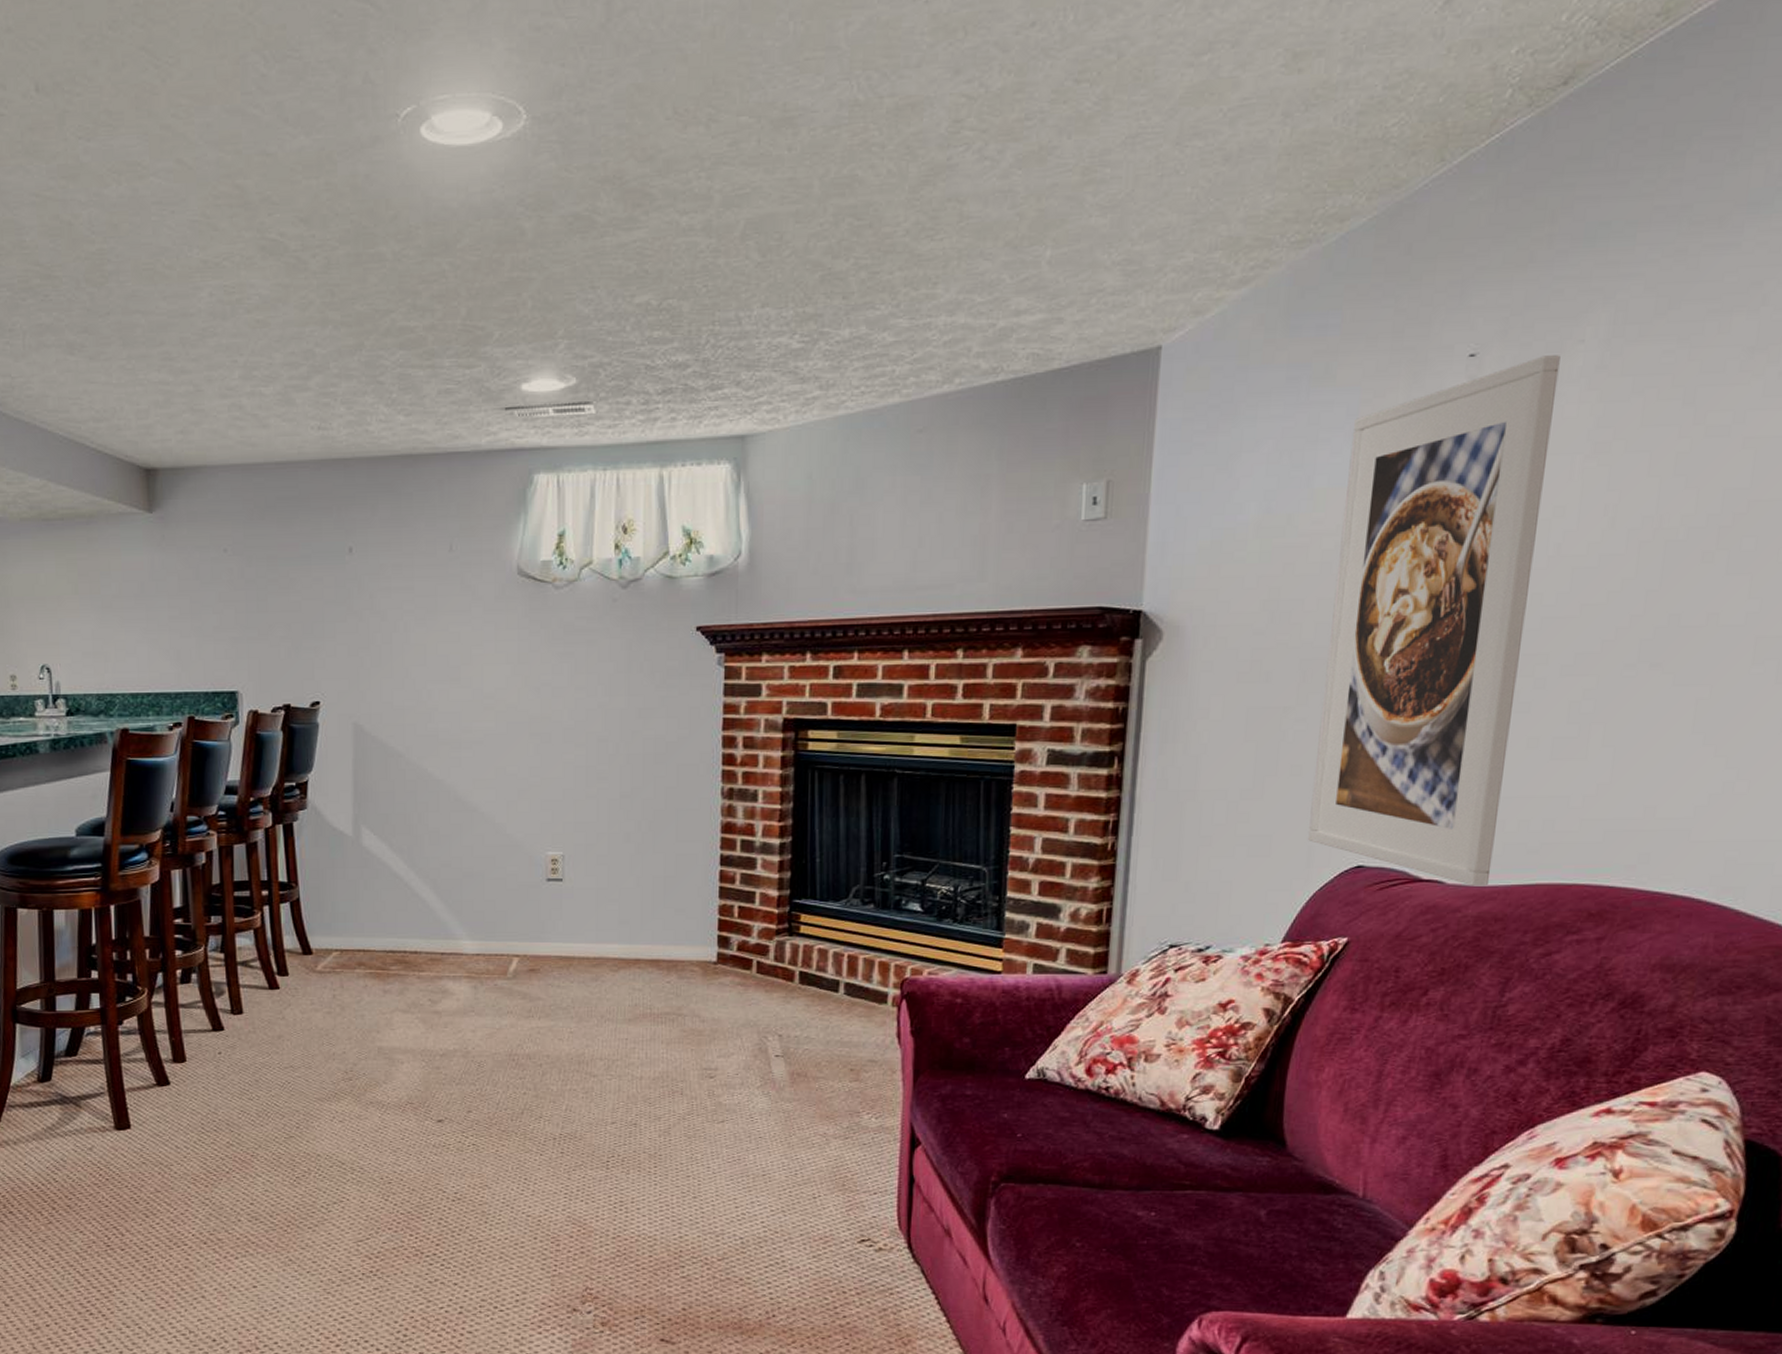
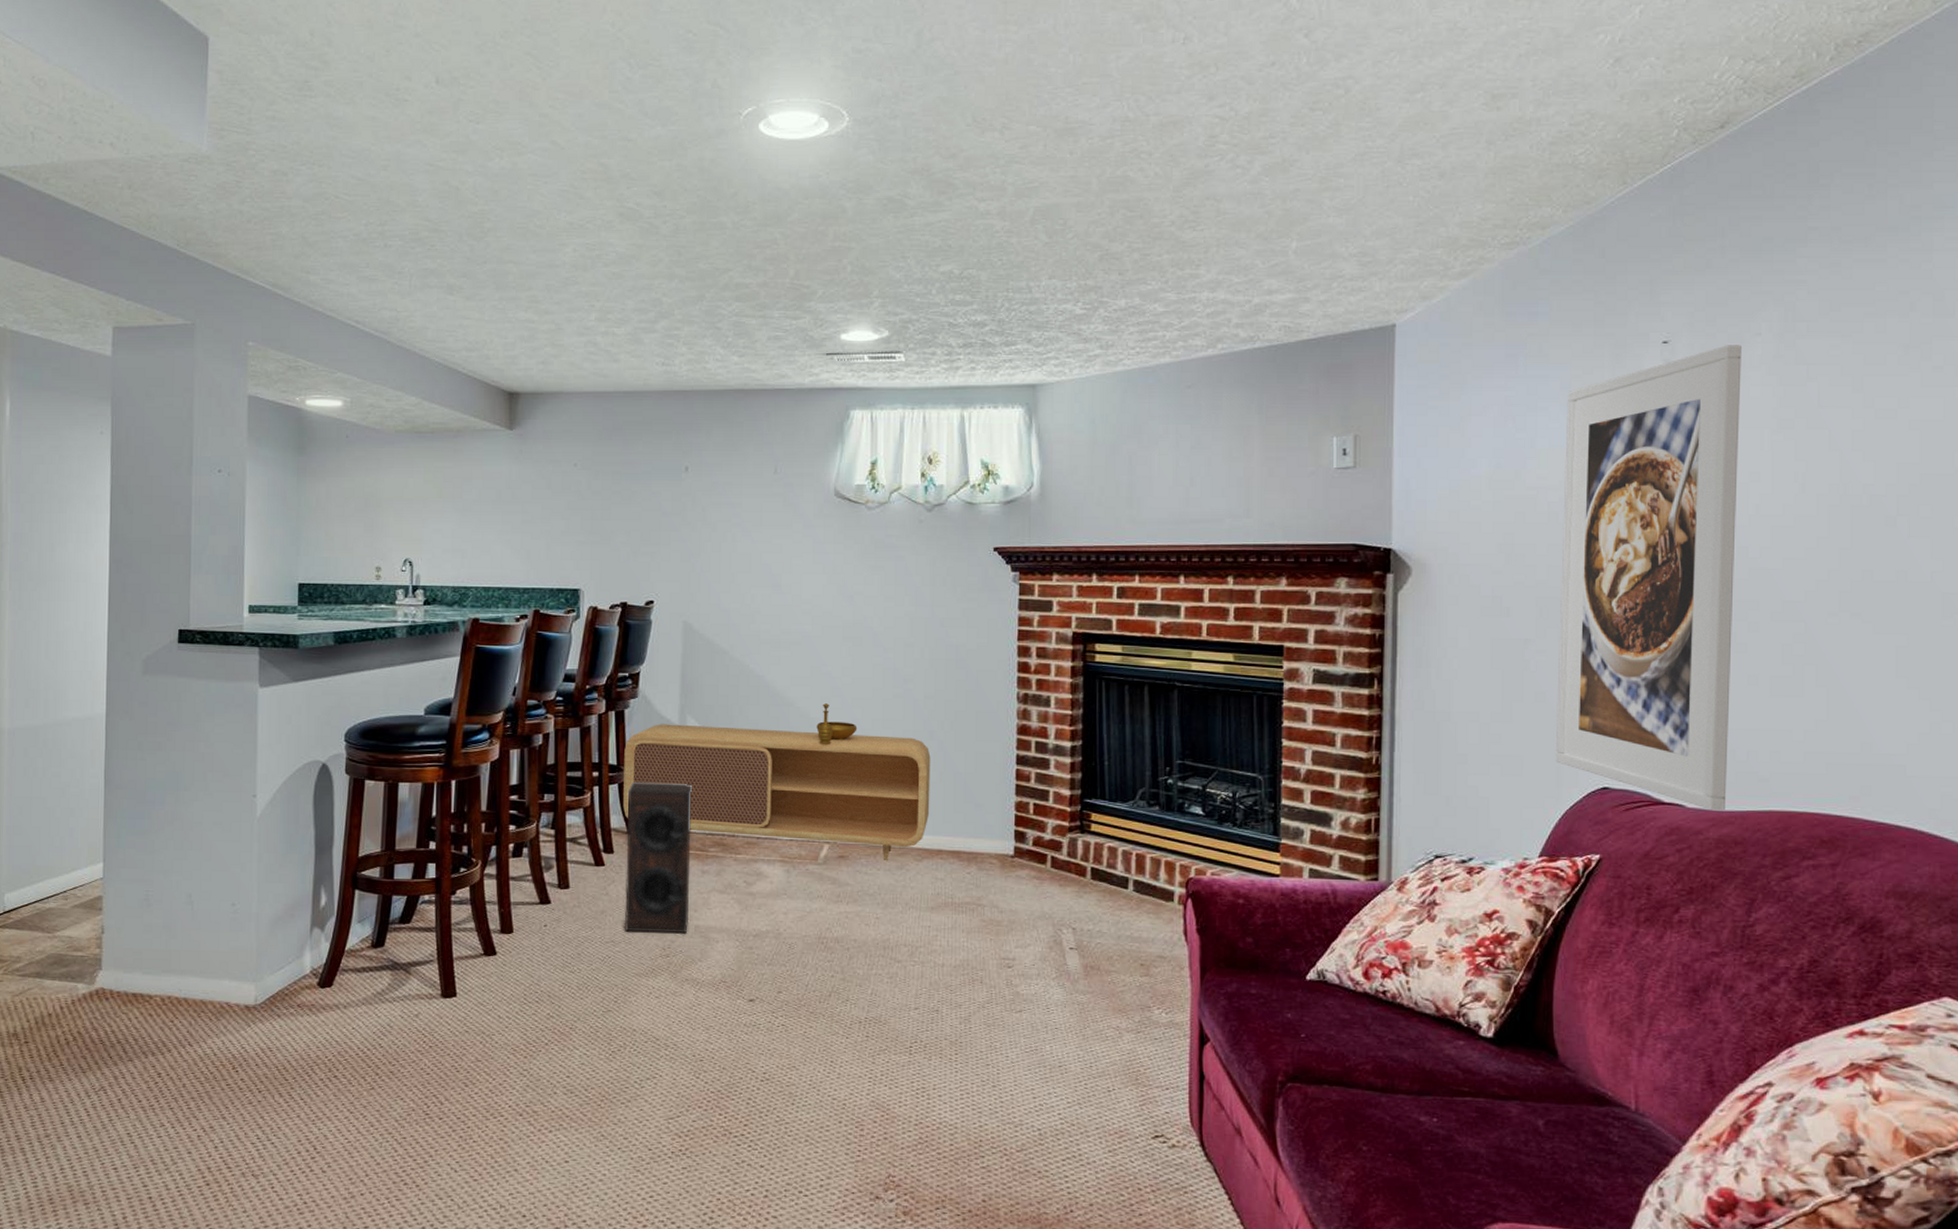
tv stand: none [295,836,627,972] -> present [623,724,931,860]
speaker: none [301,900,372,1056] -> present [624,783,692,934]
decorative bowl: none [502,807,547,852] -> present [816,703,857,744]

